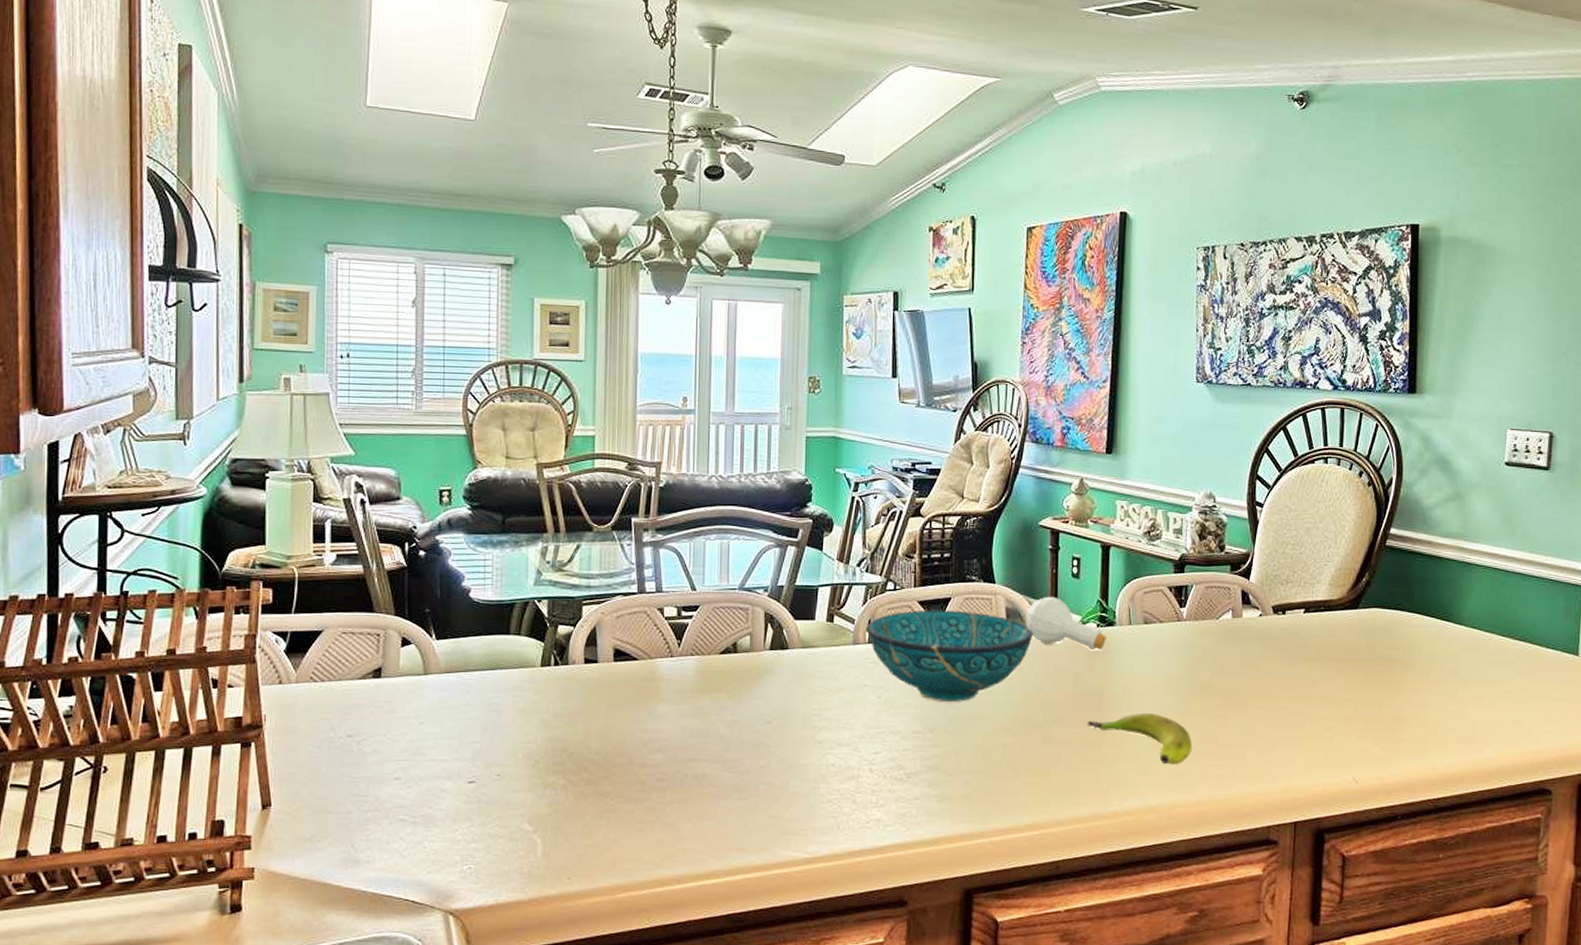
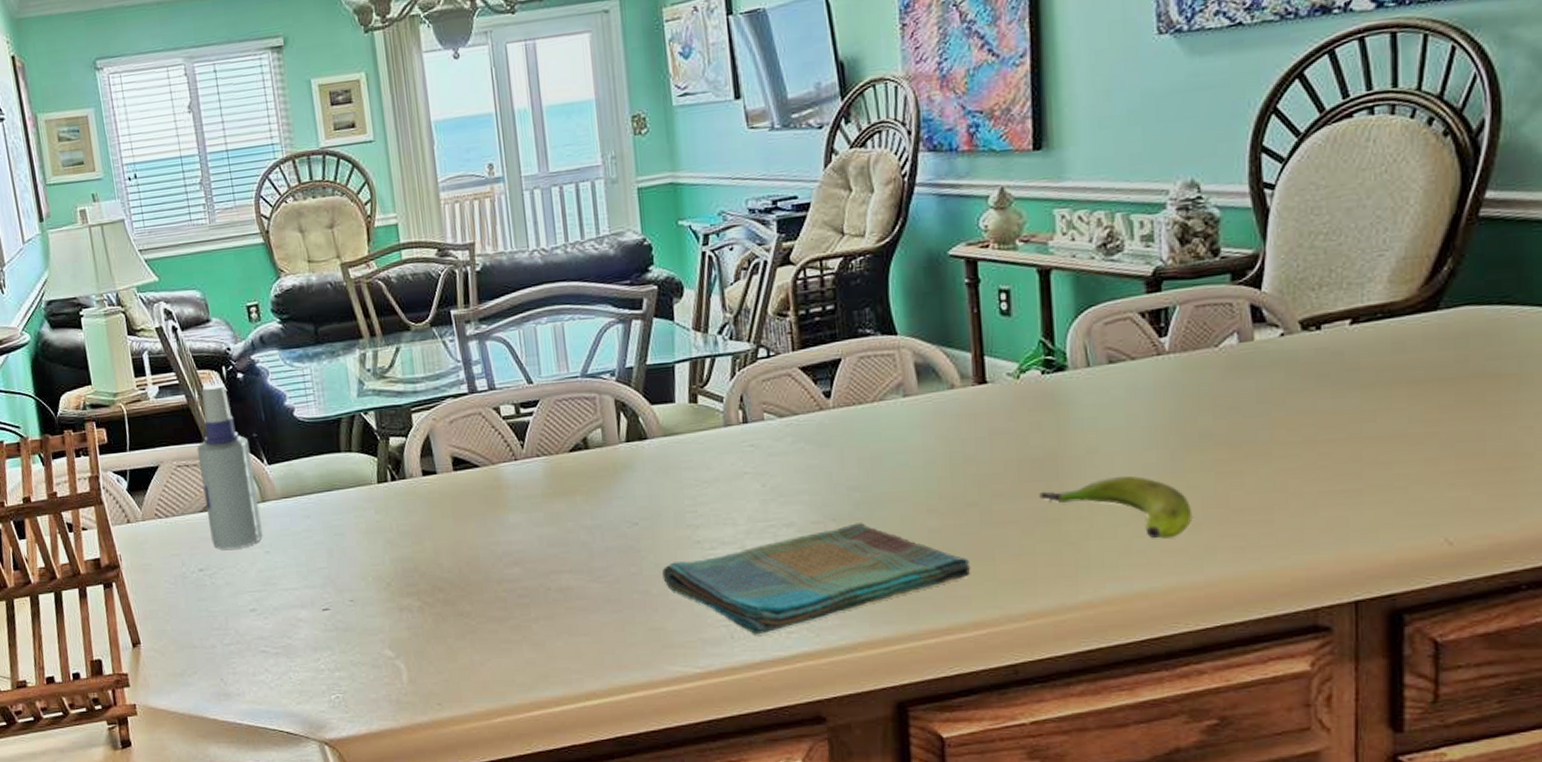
spray bottle: none [365,558,421,718] -> present [196,383,263,549]
dish towel: none [786,735,1032,827] -> present [662,523,971,635]
bowl: present [866,610,1034,703] -> none [738,373,955,485]
jar: present [1025,596,1106,650] -> none [942,342,1056,403]

